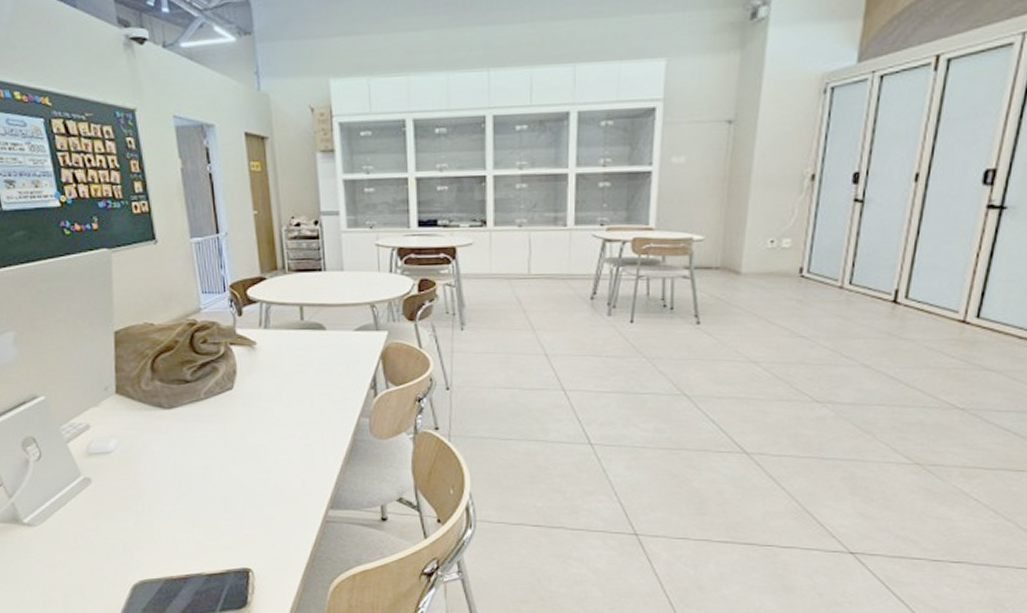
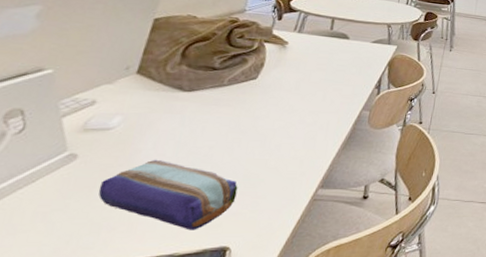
pencil case: none [118,481,245,551] -> present [98,159,238,231]

